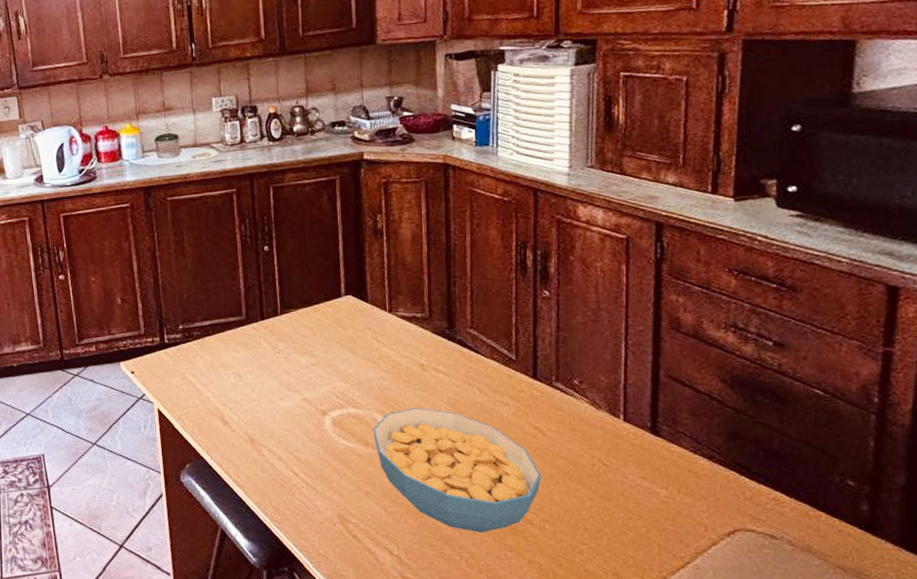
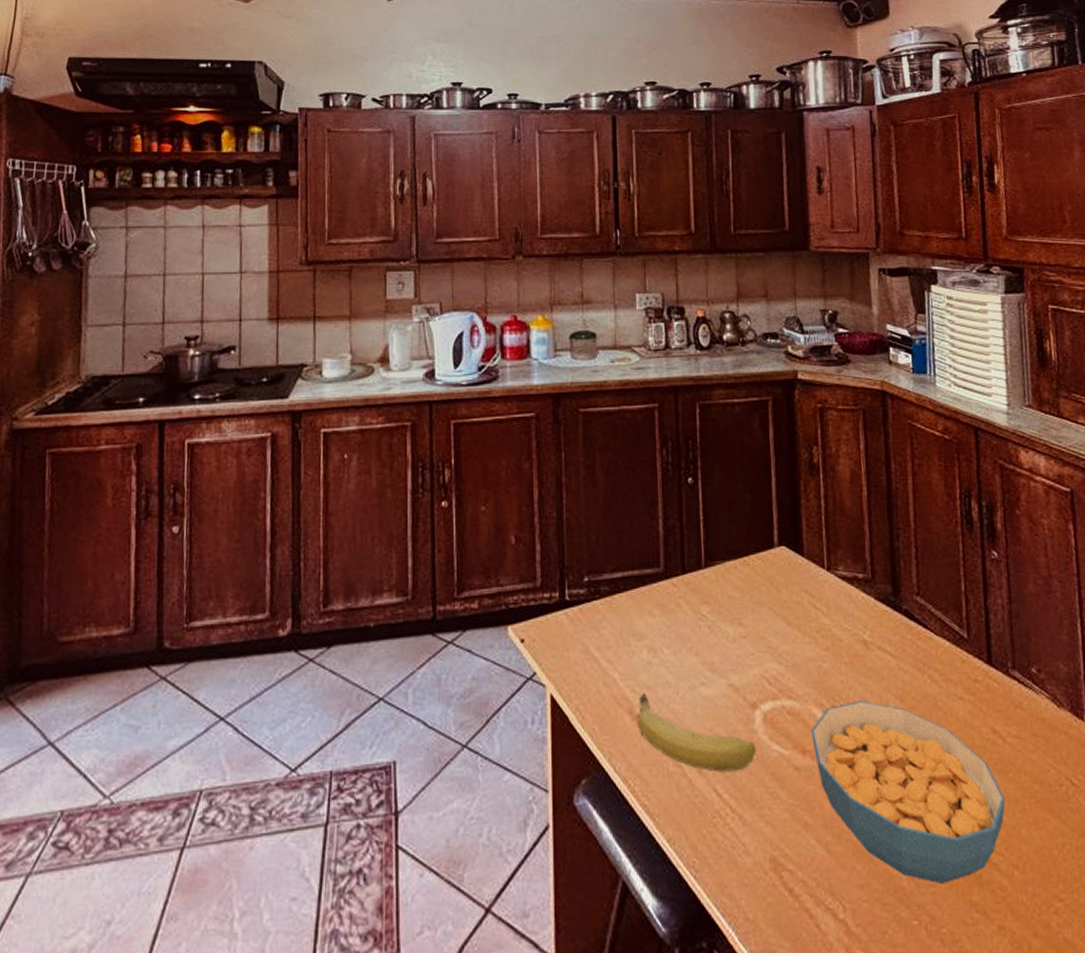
fruit: none [227,406,327,459] -> present [637,693,757,772]

